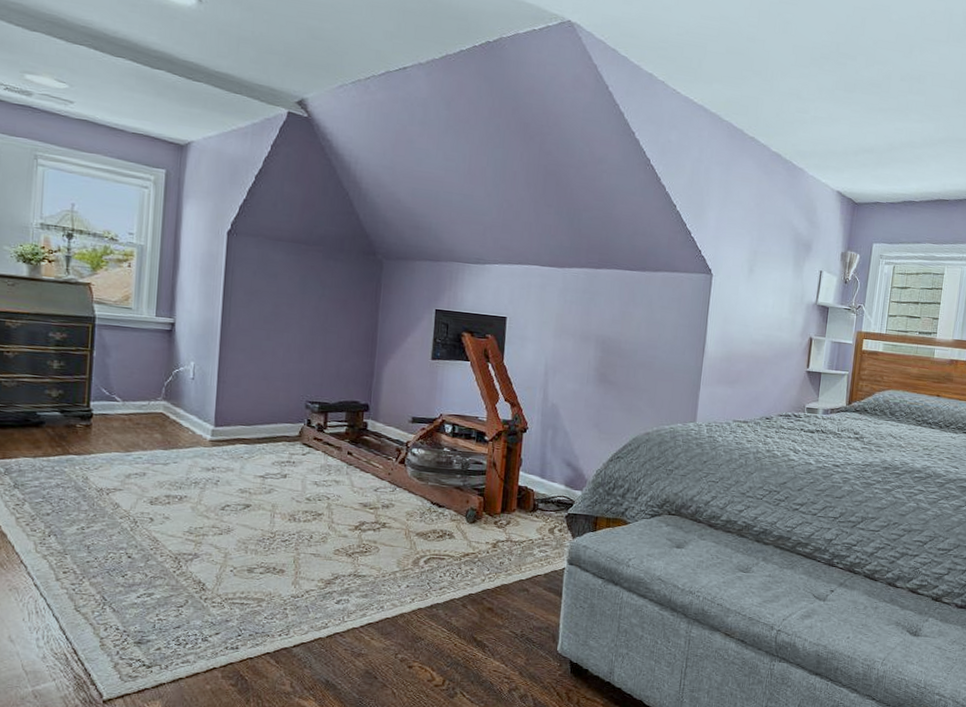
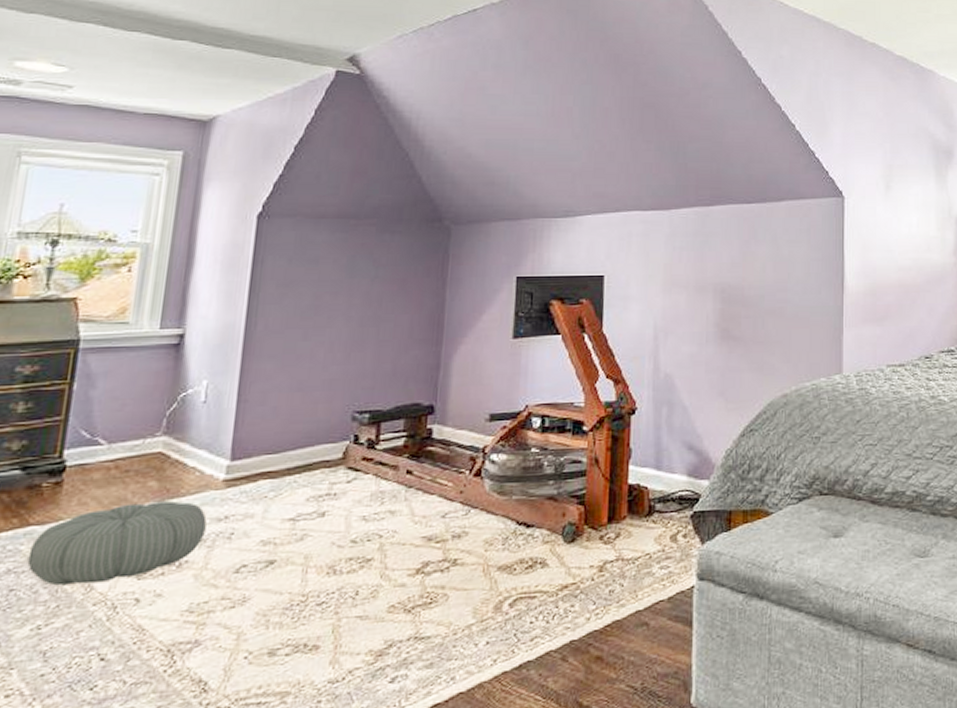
pouf: none [70,448,199,503] -> present [27,501,207,586]

